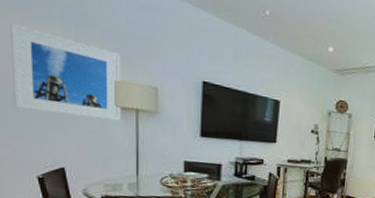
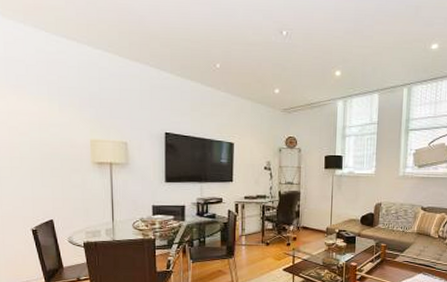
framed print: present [10,23,121,122] -> none [9,101,97,175]

